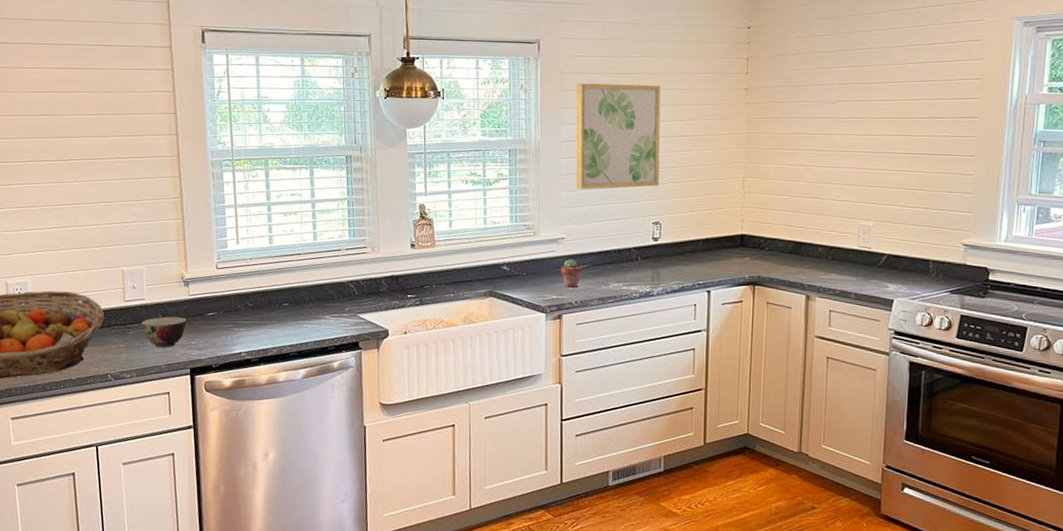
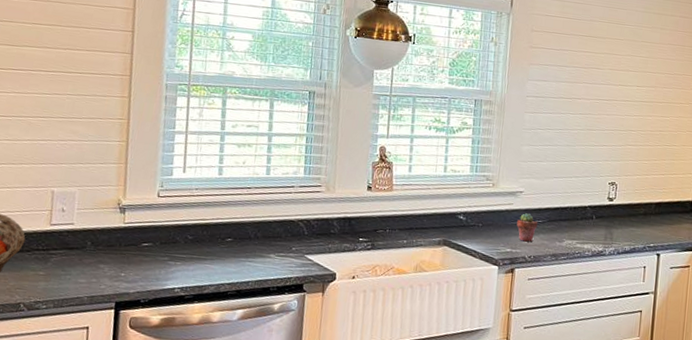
soup bowl: present [141,316,188,348] -> none [65,244,119,278]
wall art: present [575,83,661,190] -> none [537,41,625,148]

